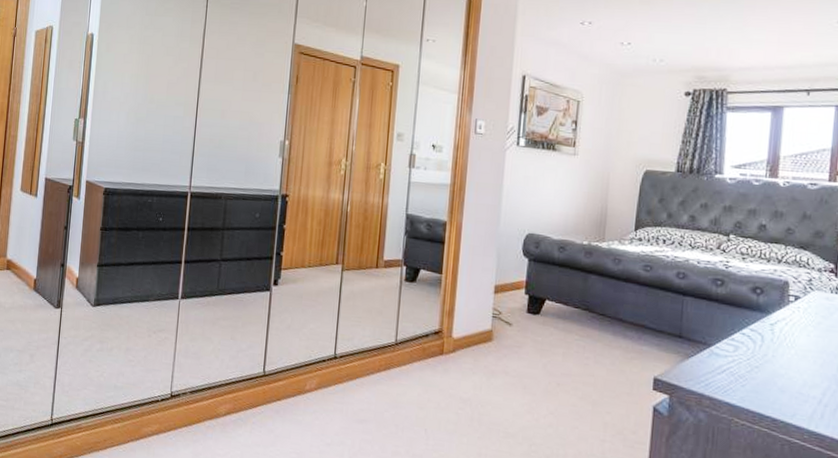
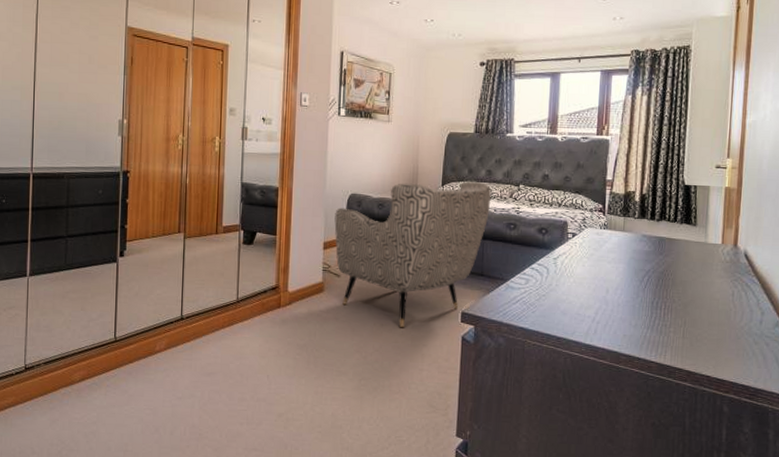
armchair: none [507,225,695,389] -> present [334,182,492,327]

